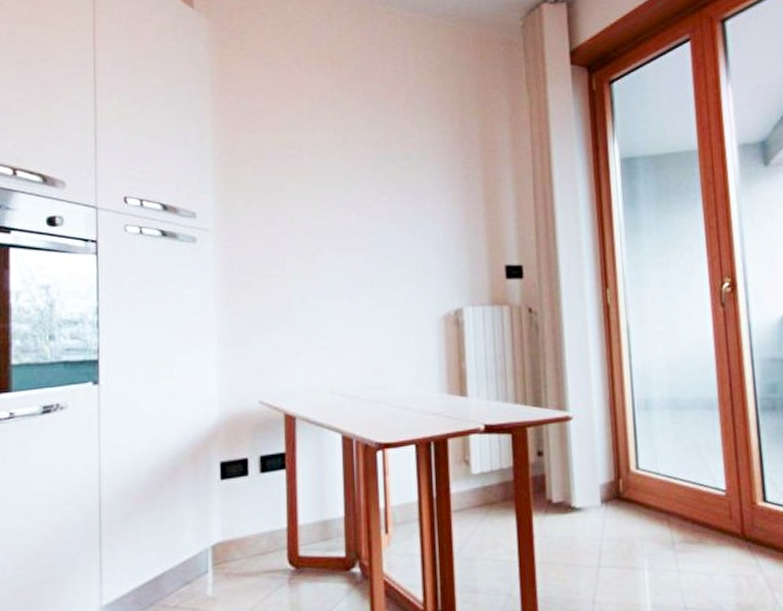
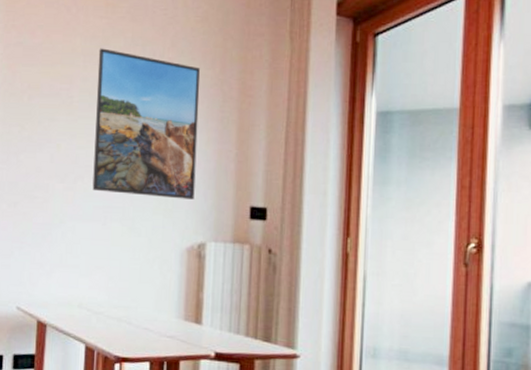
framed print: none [328,109,446,264] -> present [92,48,201,200]

